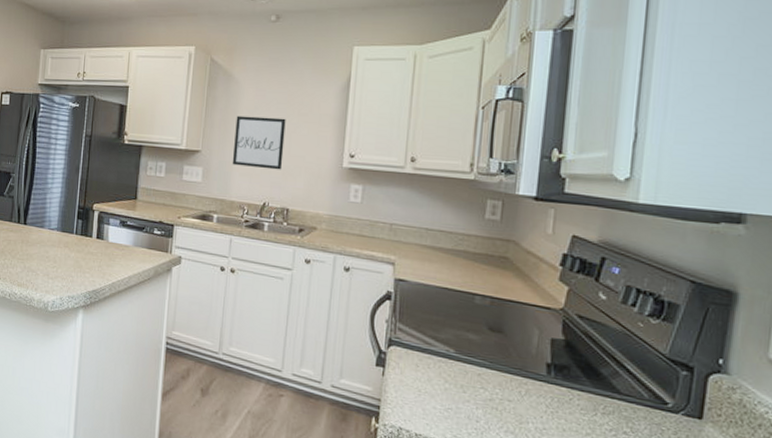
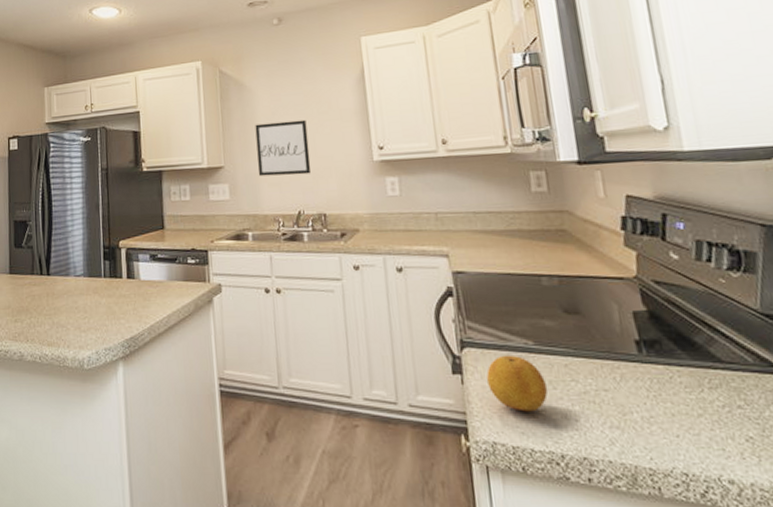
fruit: none [405,357,459,408] -> present [487,355,548,412]

